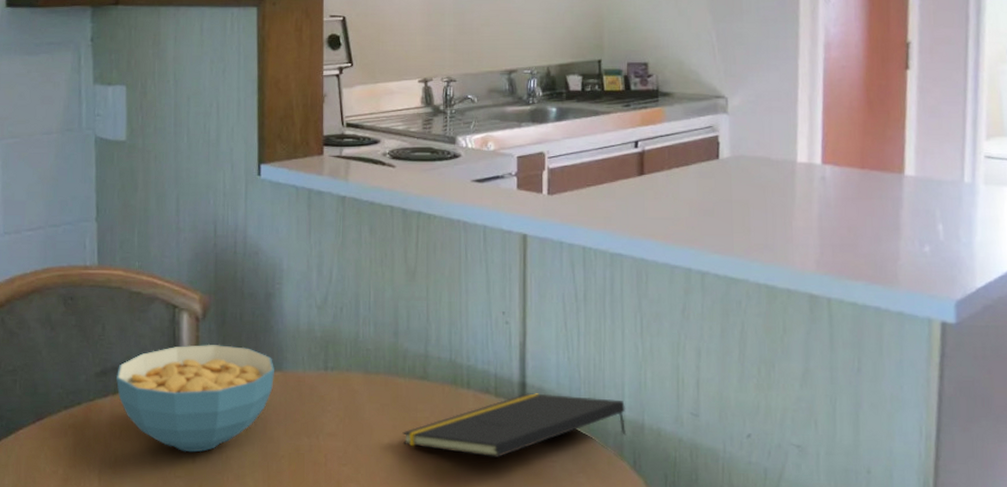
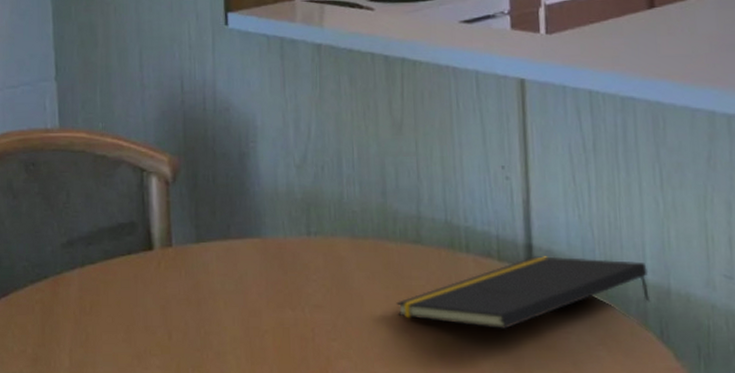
cereal bowl: present [116,344,274,453] -> none [84,209,253,328]

